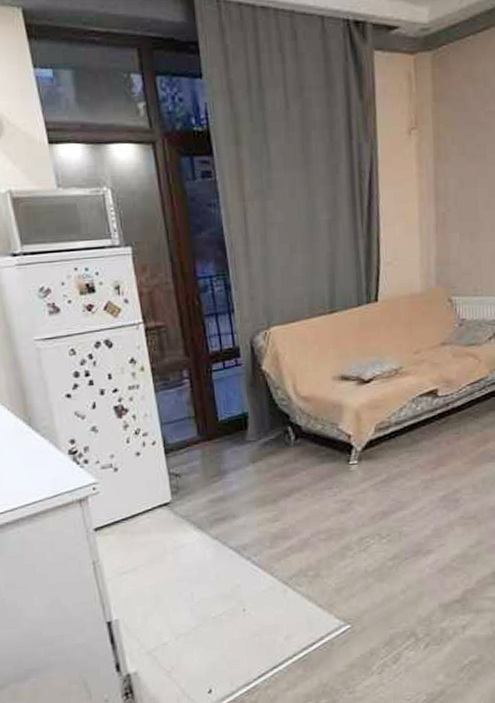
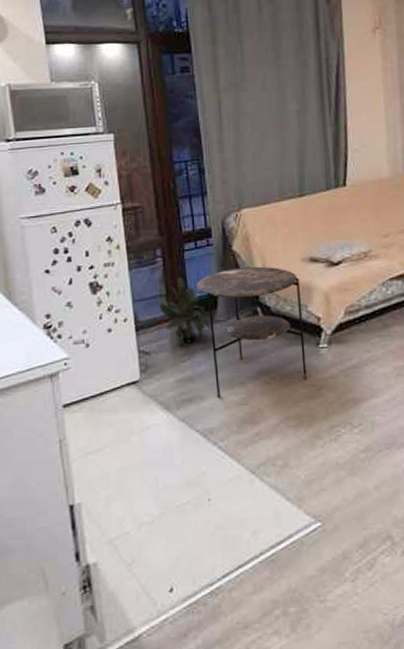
potted plant: none [188,398,243,465] -> present [159,277,213,344]
side table: none [225,385,338,515] -> present [196,266,307,397]

